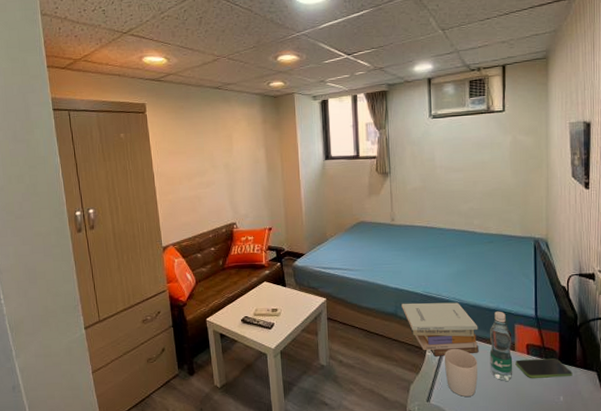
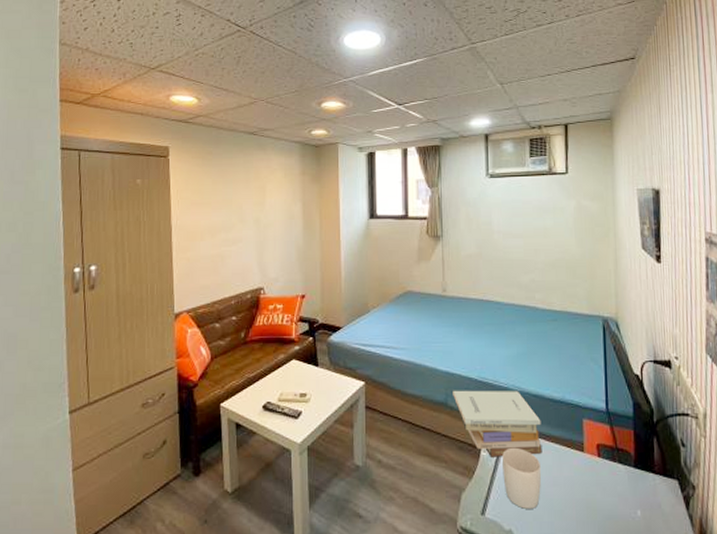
bottle: present [489,311,513,381] -> none [553,402,582,490]
phone: present [515,358,573,378] -> none [584,462,651,487]

